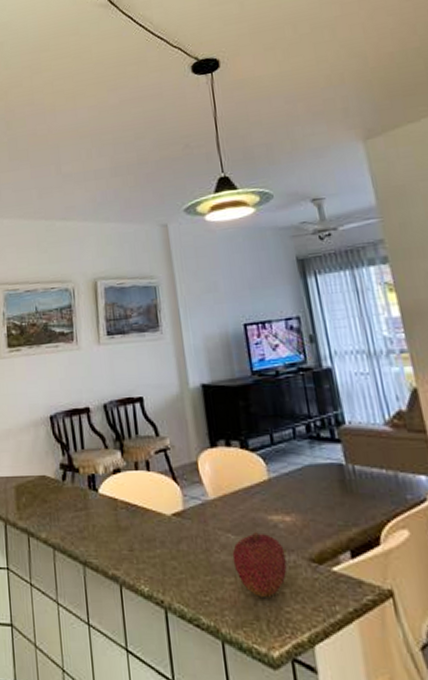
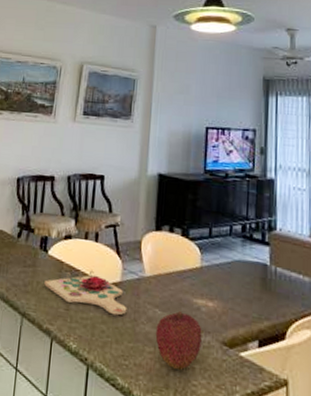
cutting board: none [101,502,197,548] -> present [44,270,127,316]

